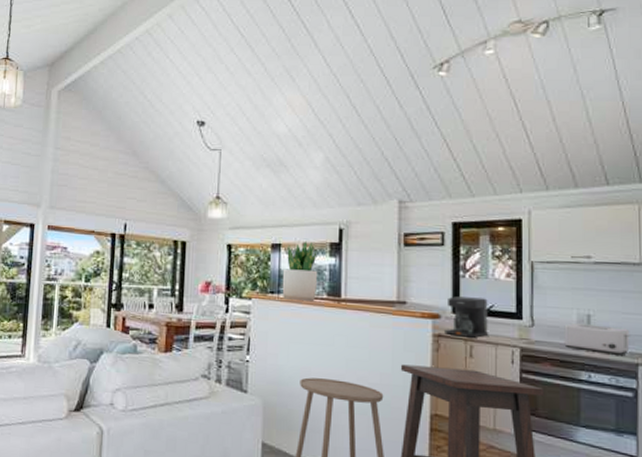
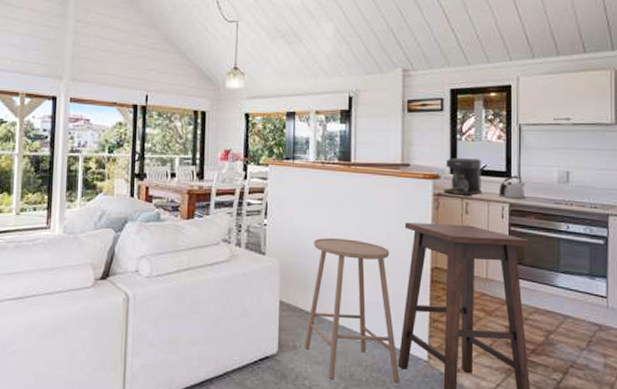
planter: present [282,241,317,302] -> none [297,109,329,167]
kettle: none [509,317,539,344] -> present [500,175,526,200]
toaster: present [564,323,630,355] -> none [547,180,602,207]

